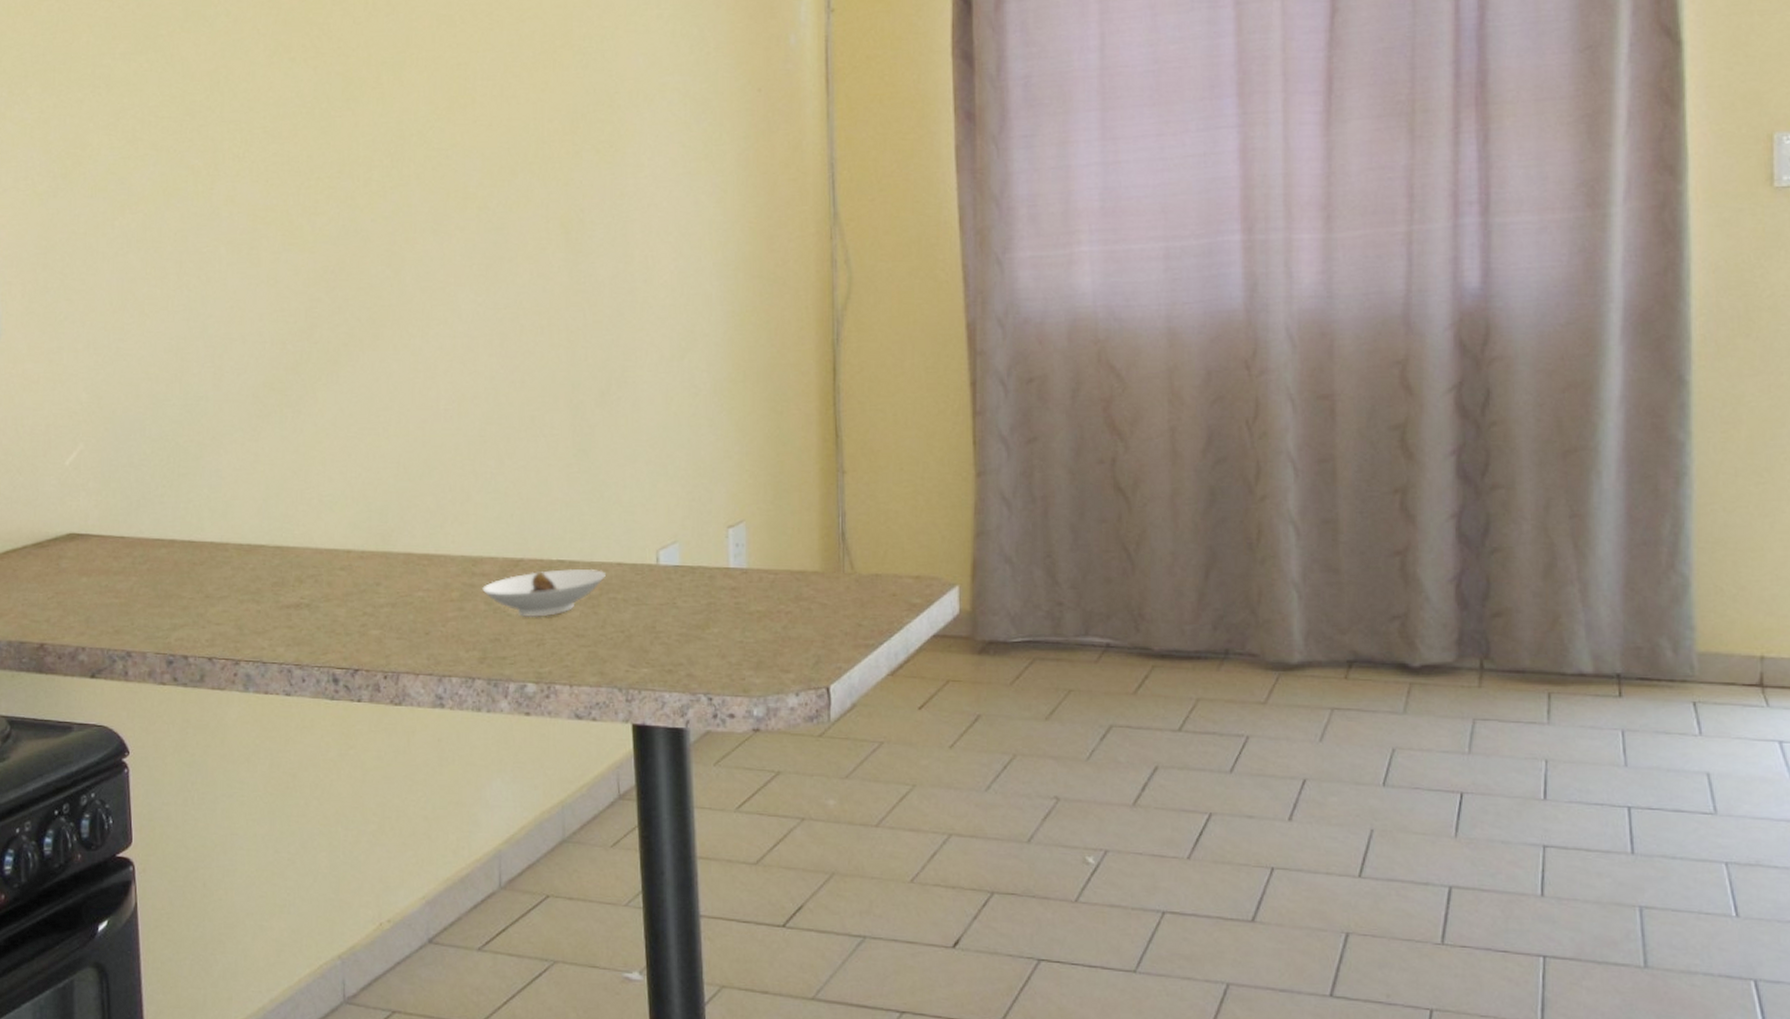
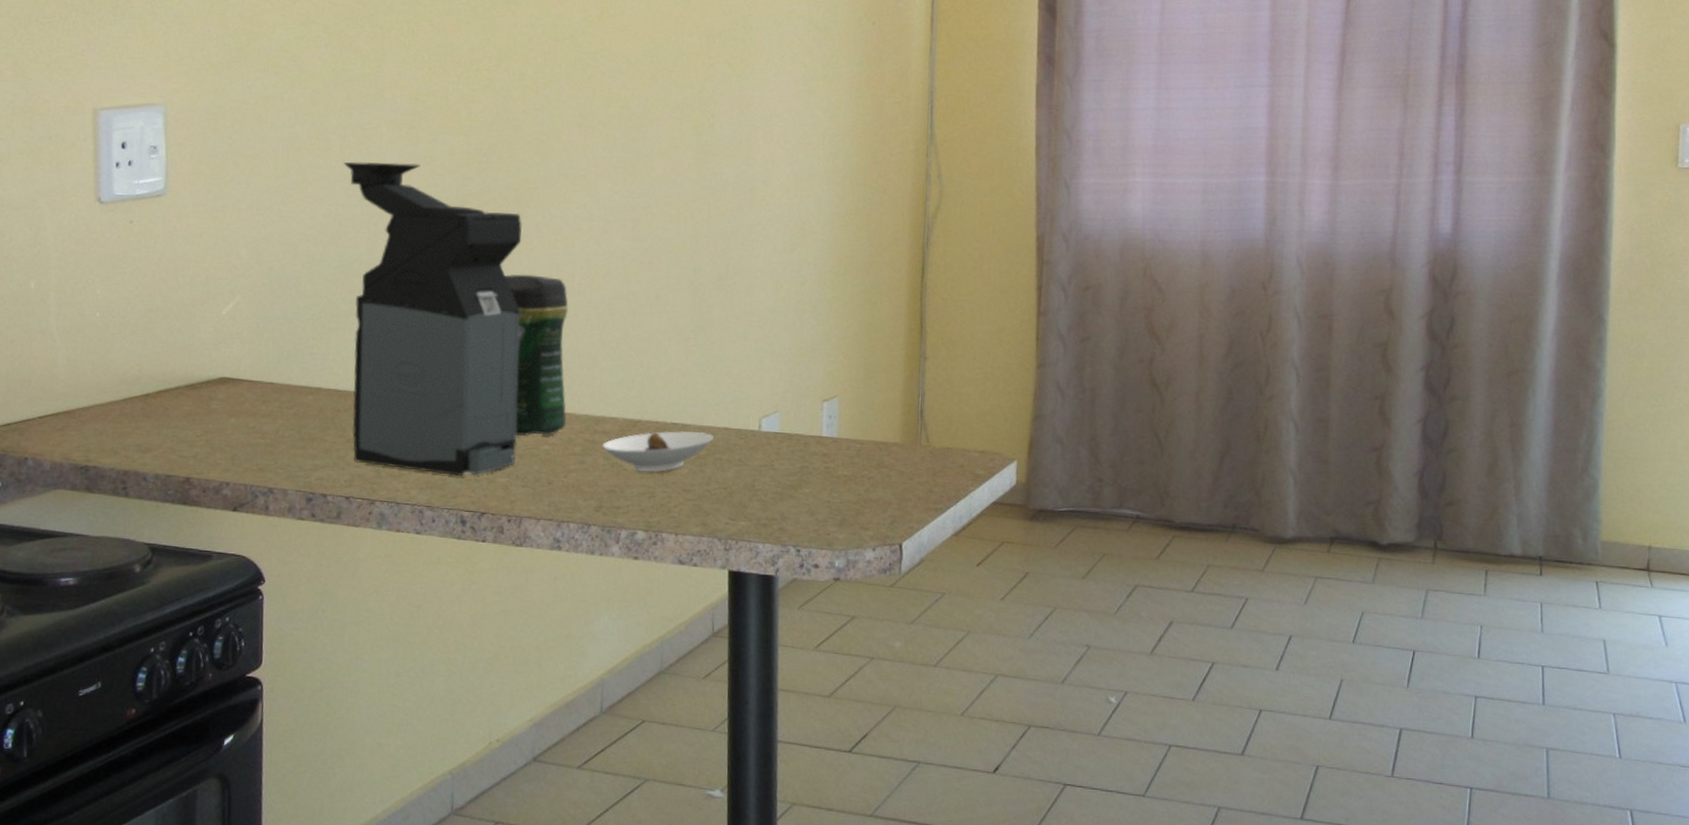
coffee maker: none [181,287,388,630] -> present [343,161,522,476]
coffee jar: none [363,402,440,583] -> present [504,274,569,437]

